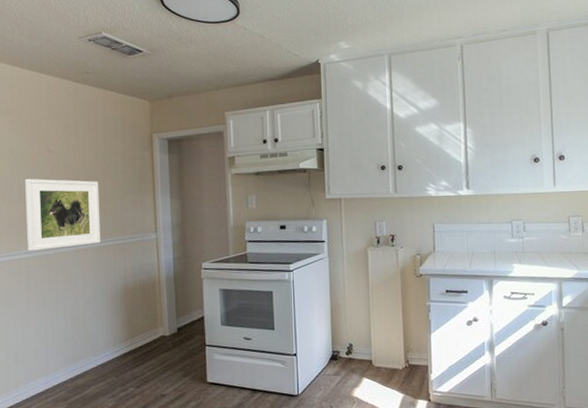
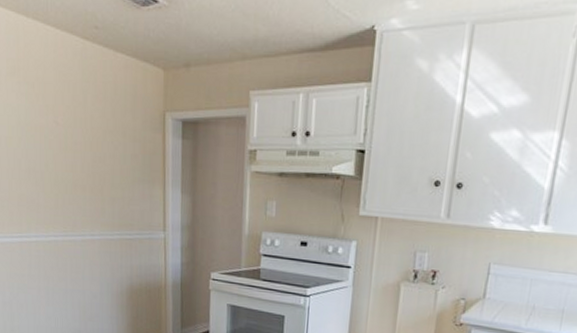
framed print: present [24,178,100,251] -> none [33,153,108,236]

